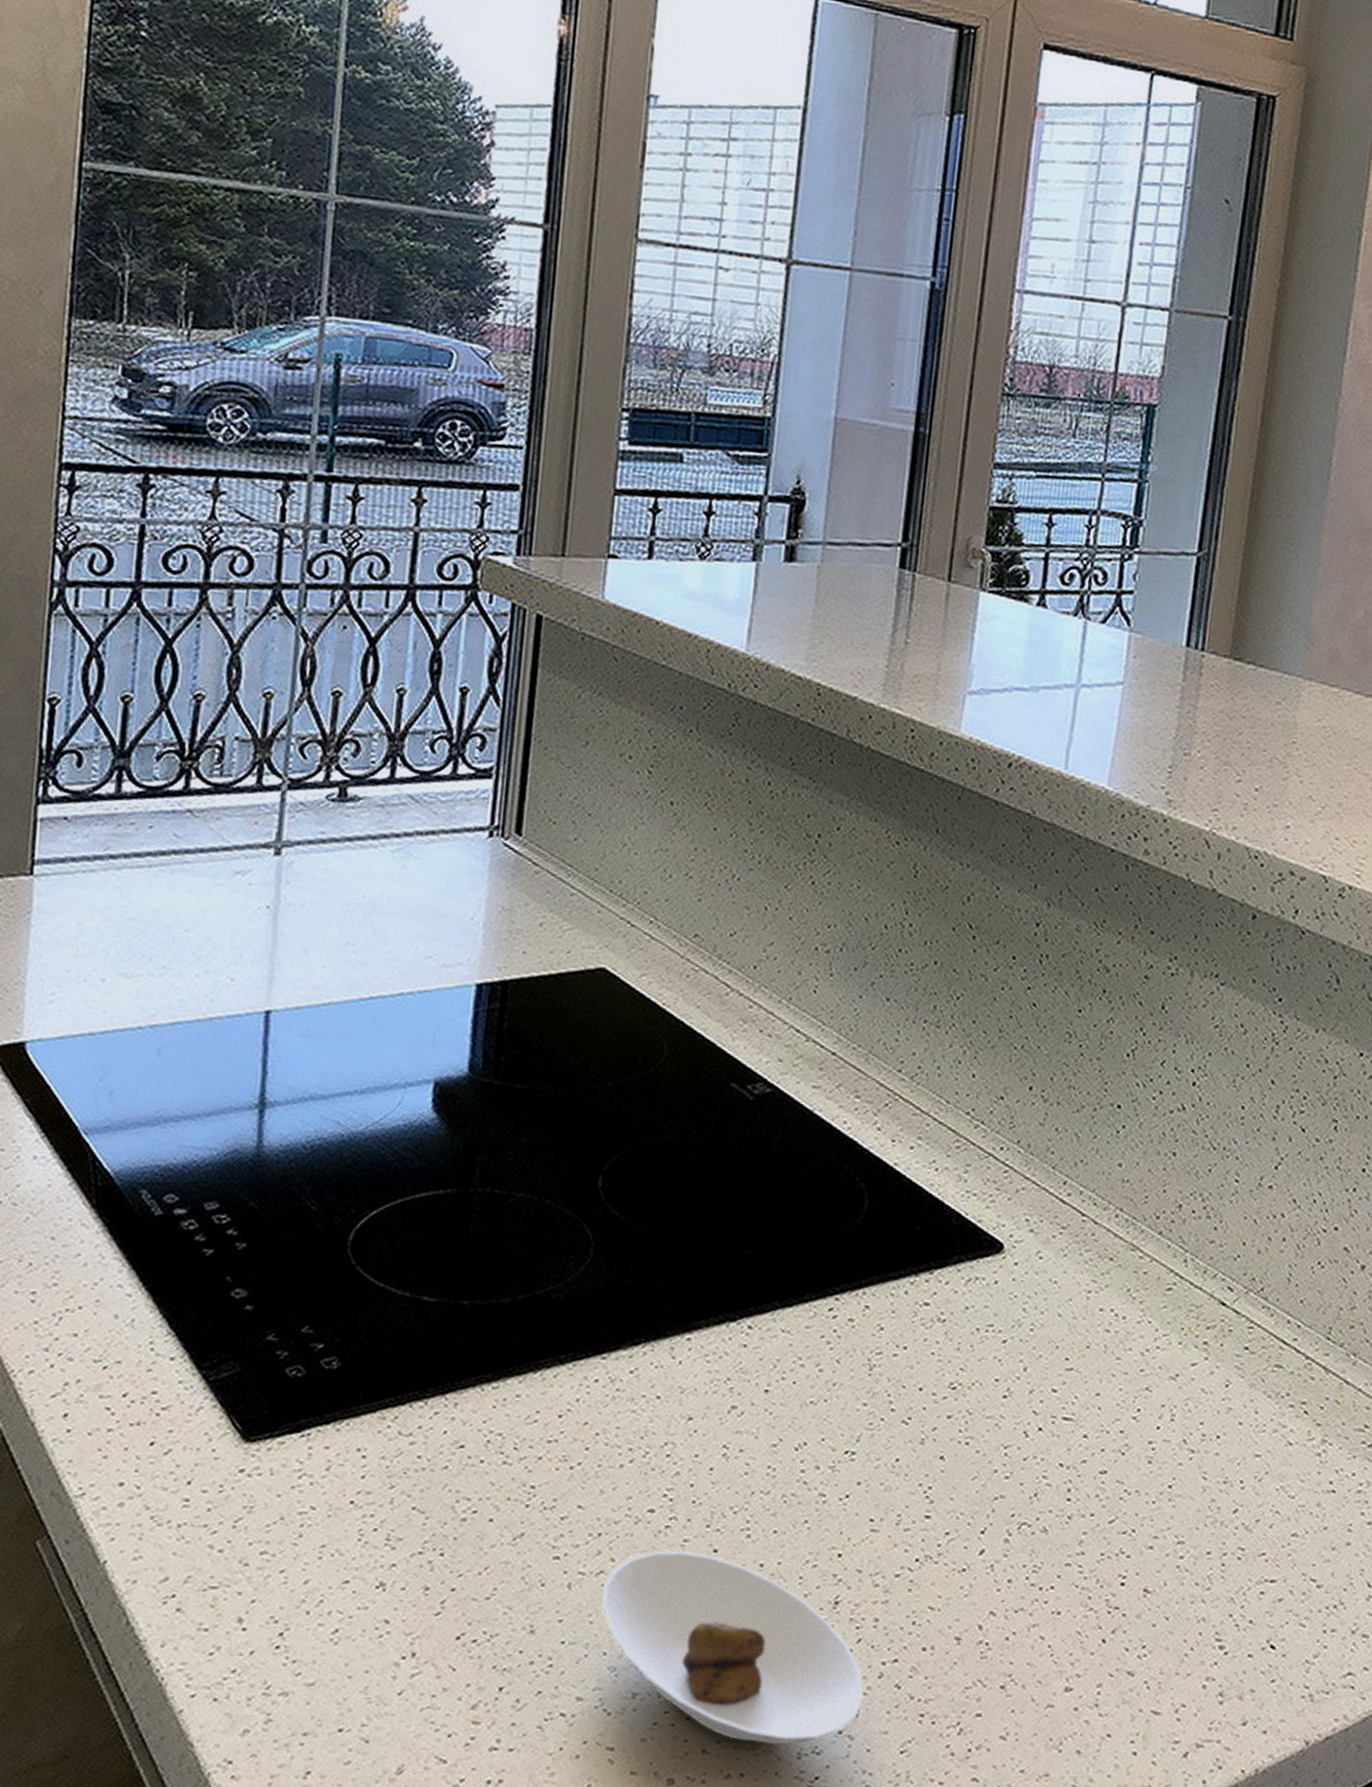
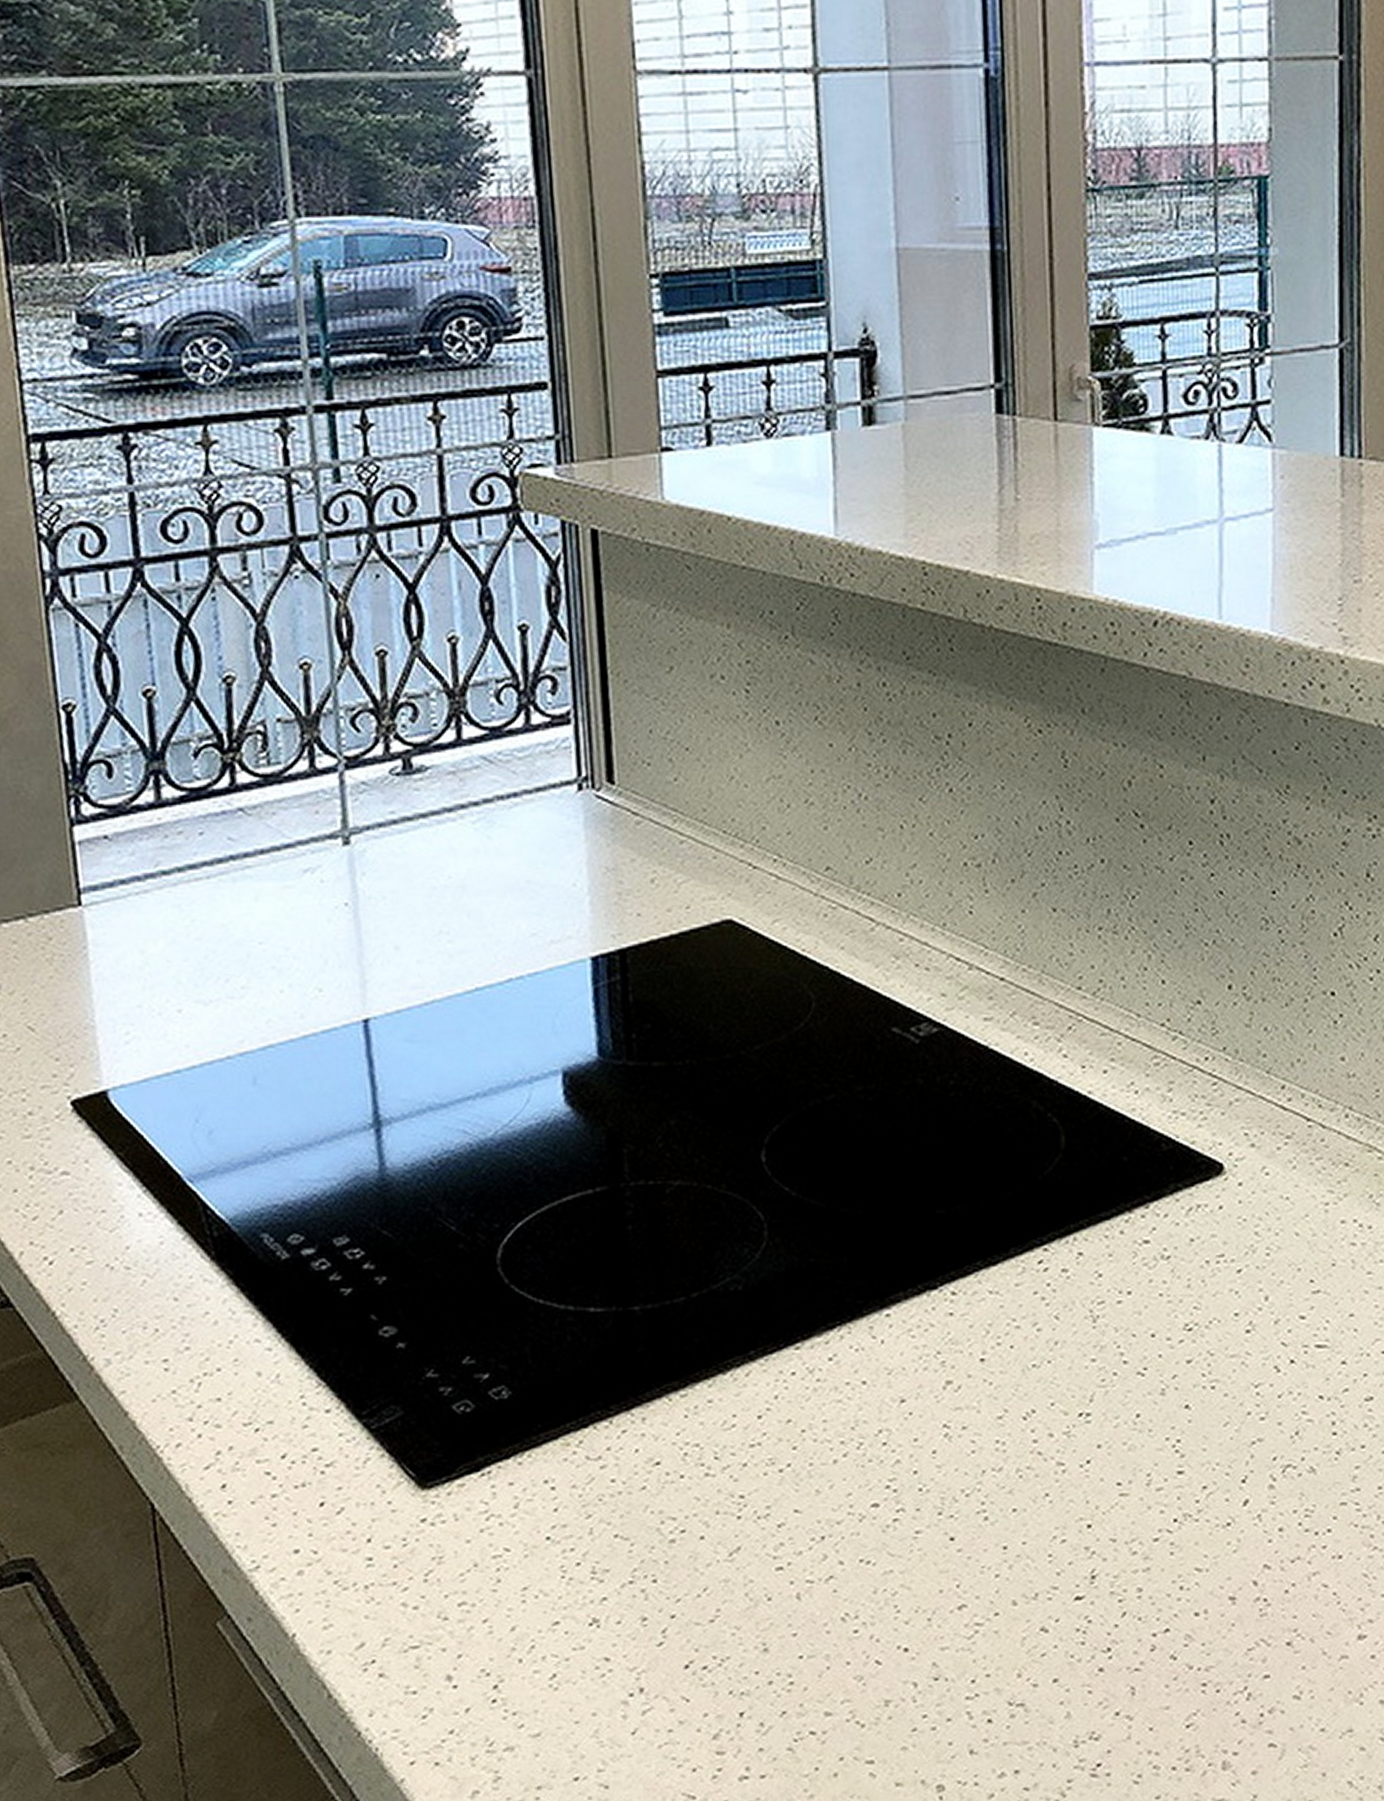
saucer: present [601,1550,865,1745] -> none [835,1543,1138,1737]

